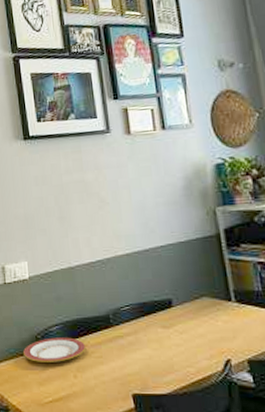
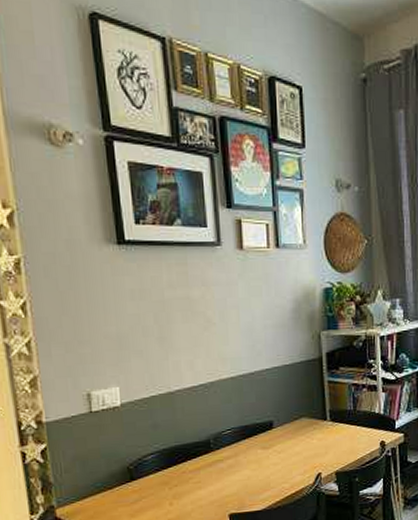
plate: present [22,337,86,362] -> none [111,465,184,494]

